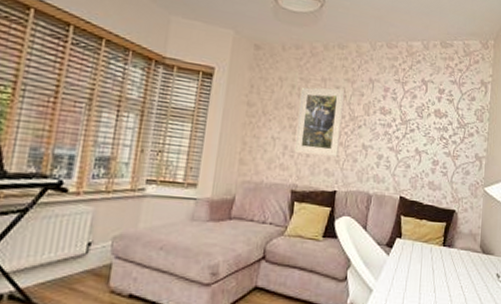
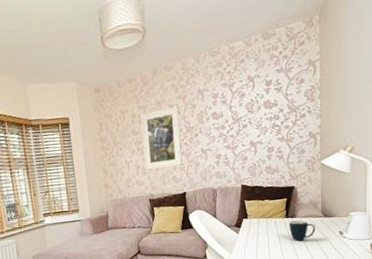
mug: none [445,251,473,278] -> present [289,220,316,242]

